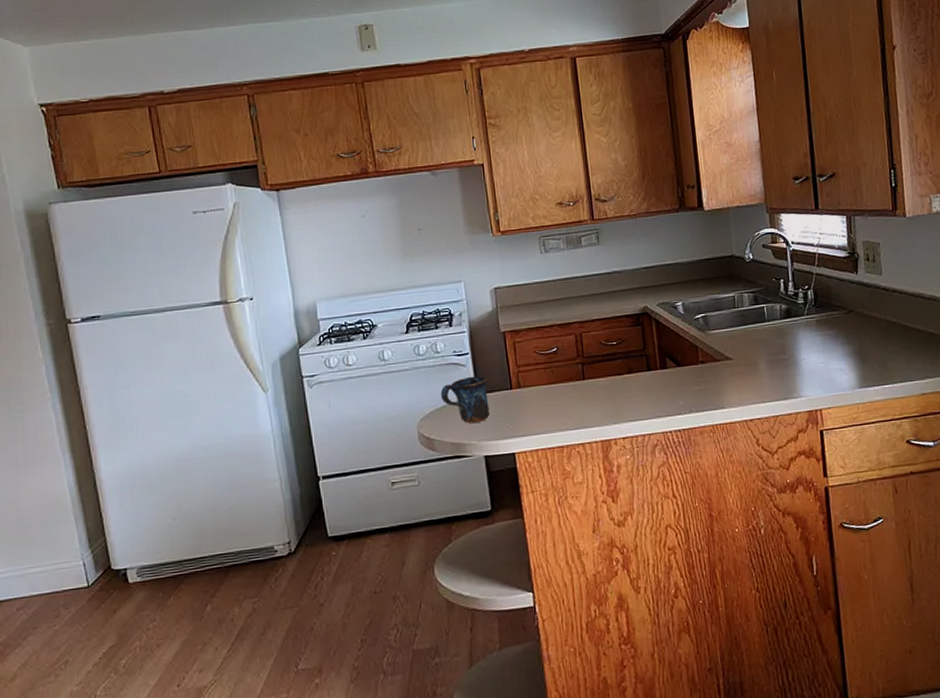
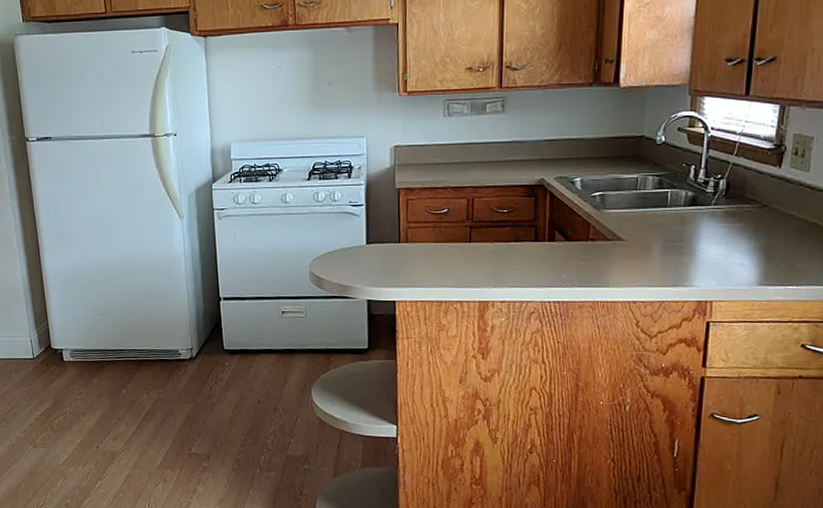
mug: present [440,375,490,424] -> none [333,226,379,270]

